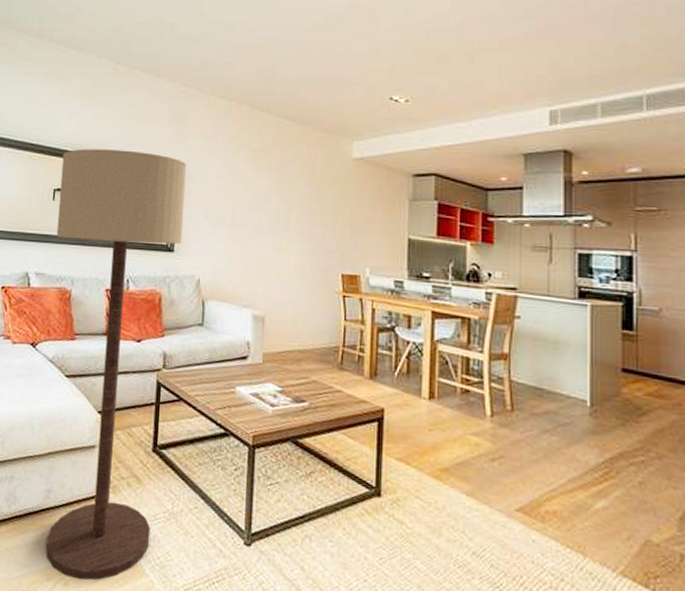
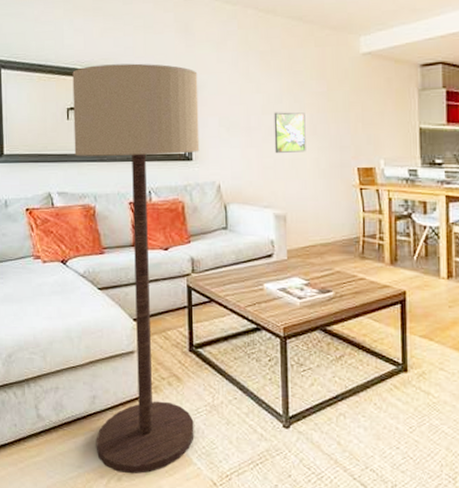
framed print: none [258,210,292,253] -> present [274,112,306,153]

